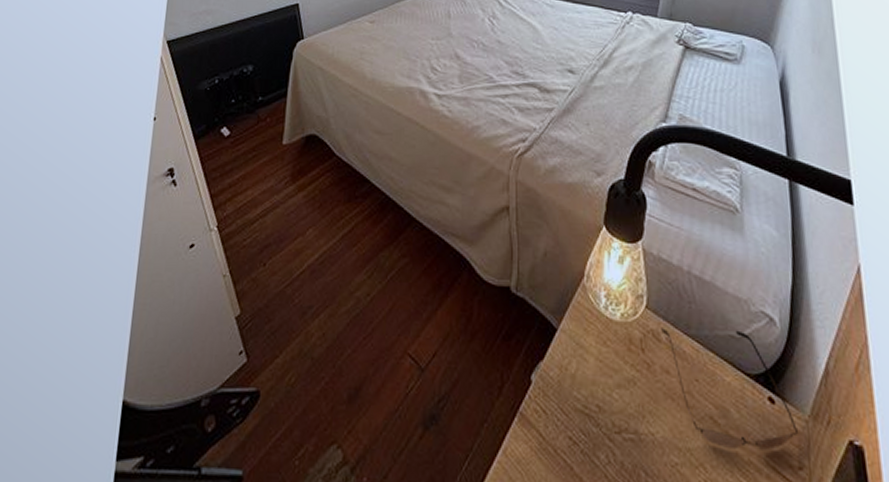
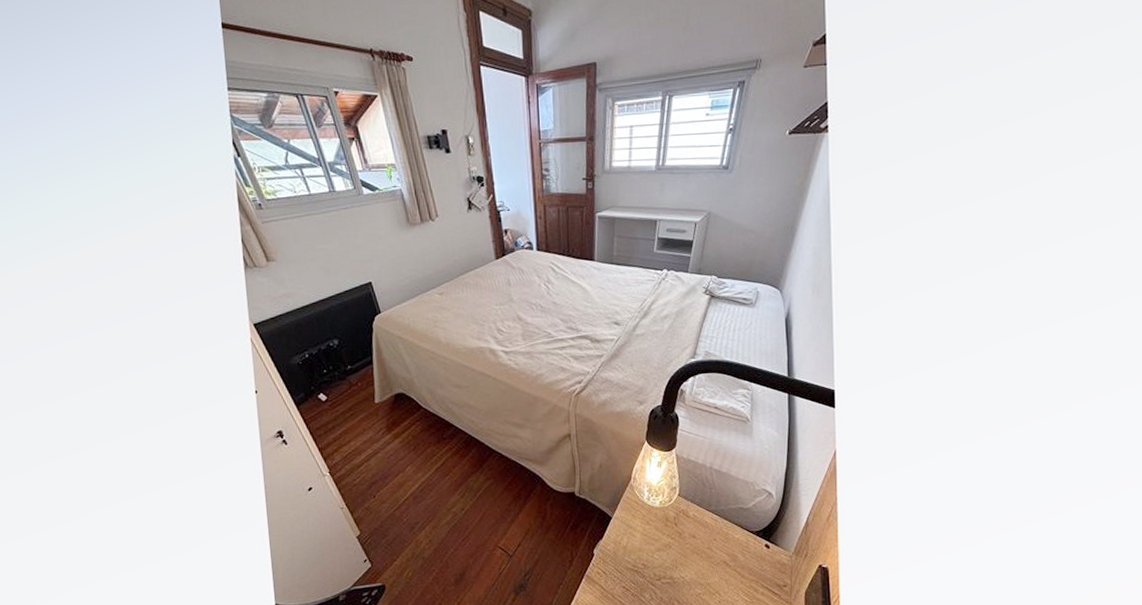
eyeglasses: present [661,328,798,450] -> none [690,503,784,580]

